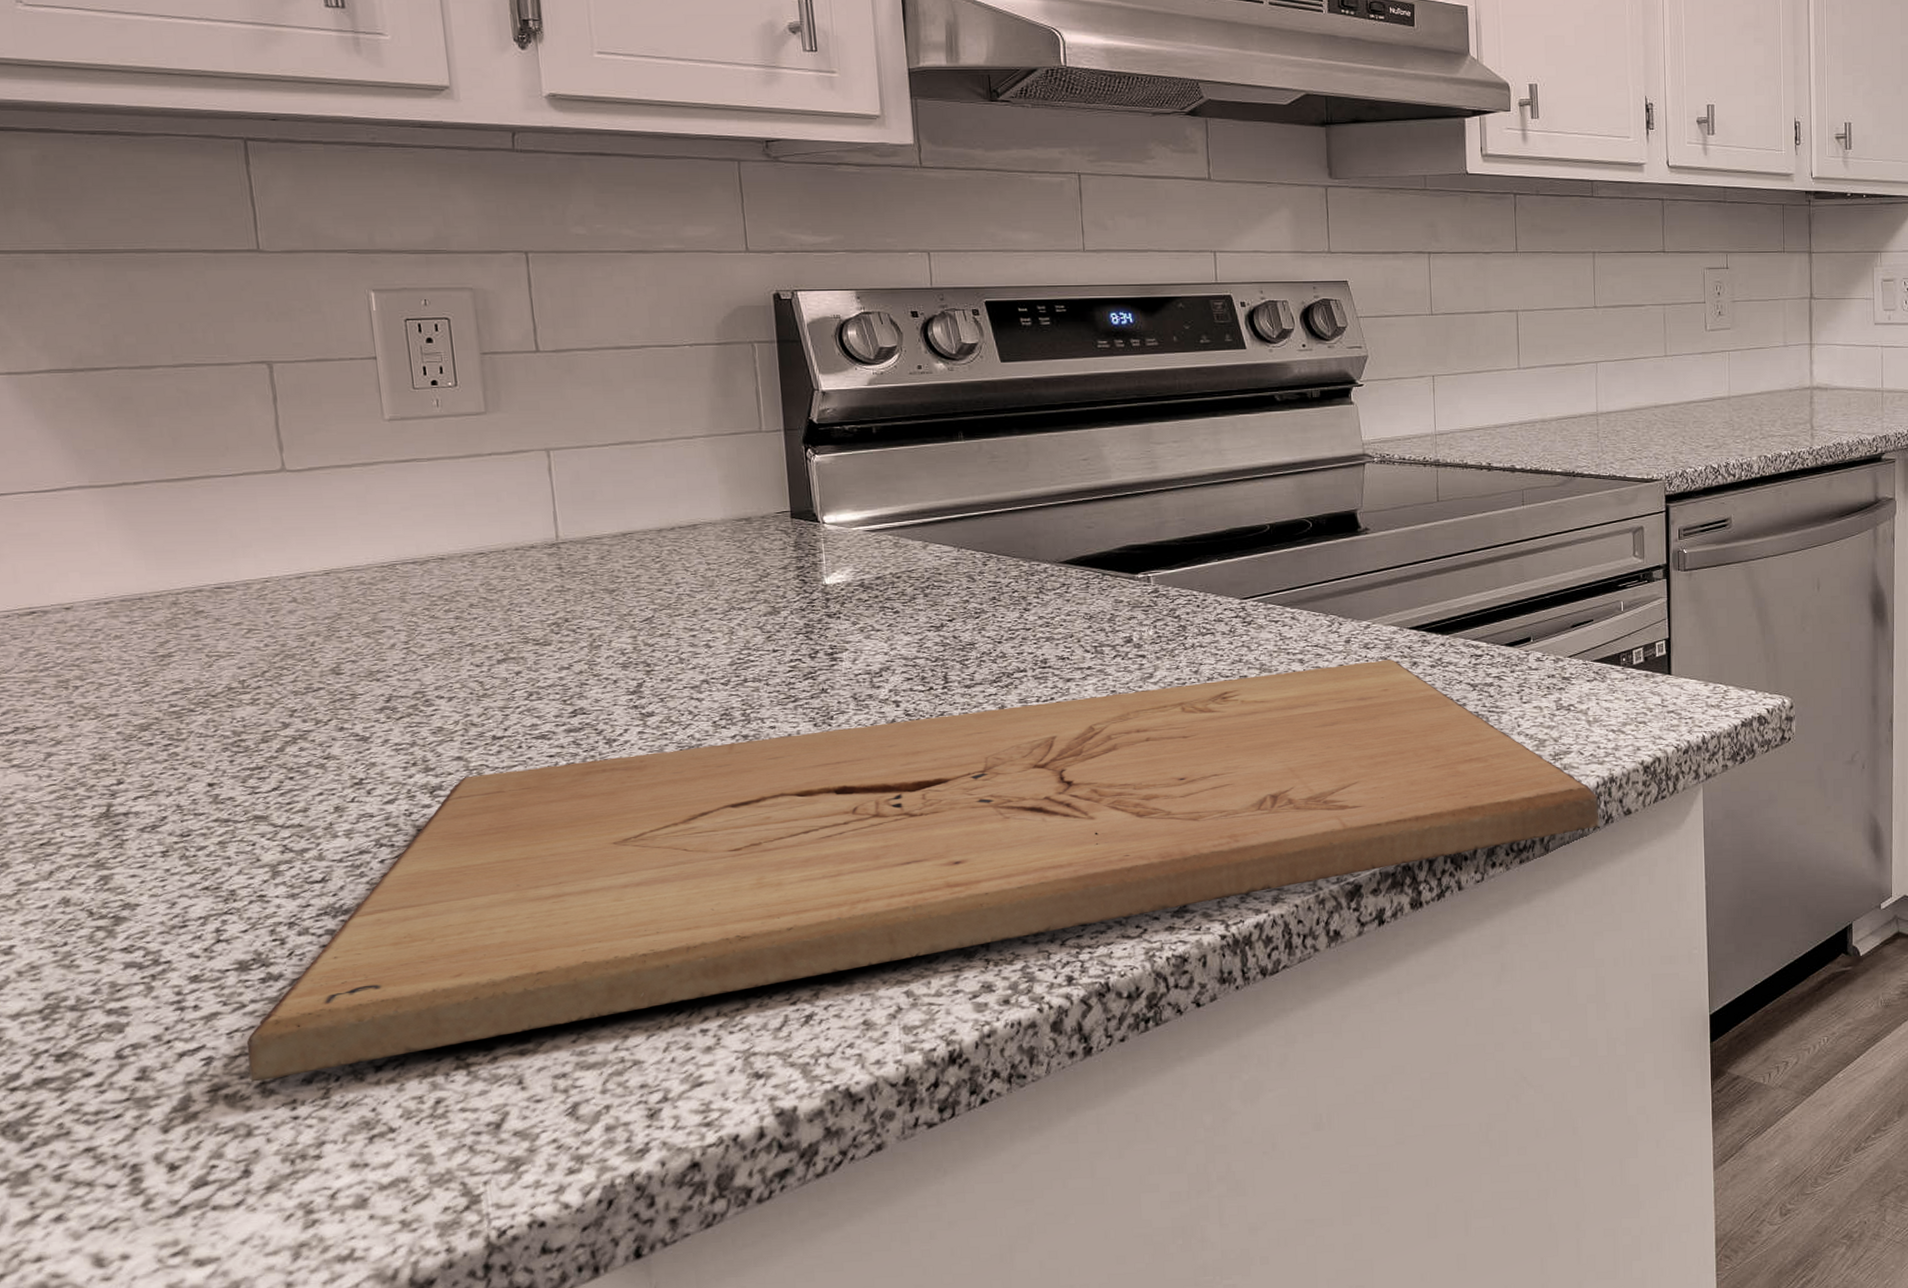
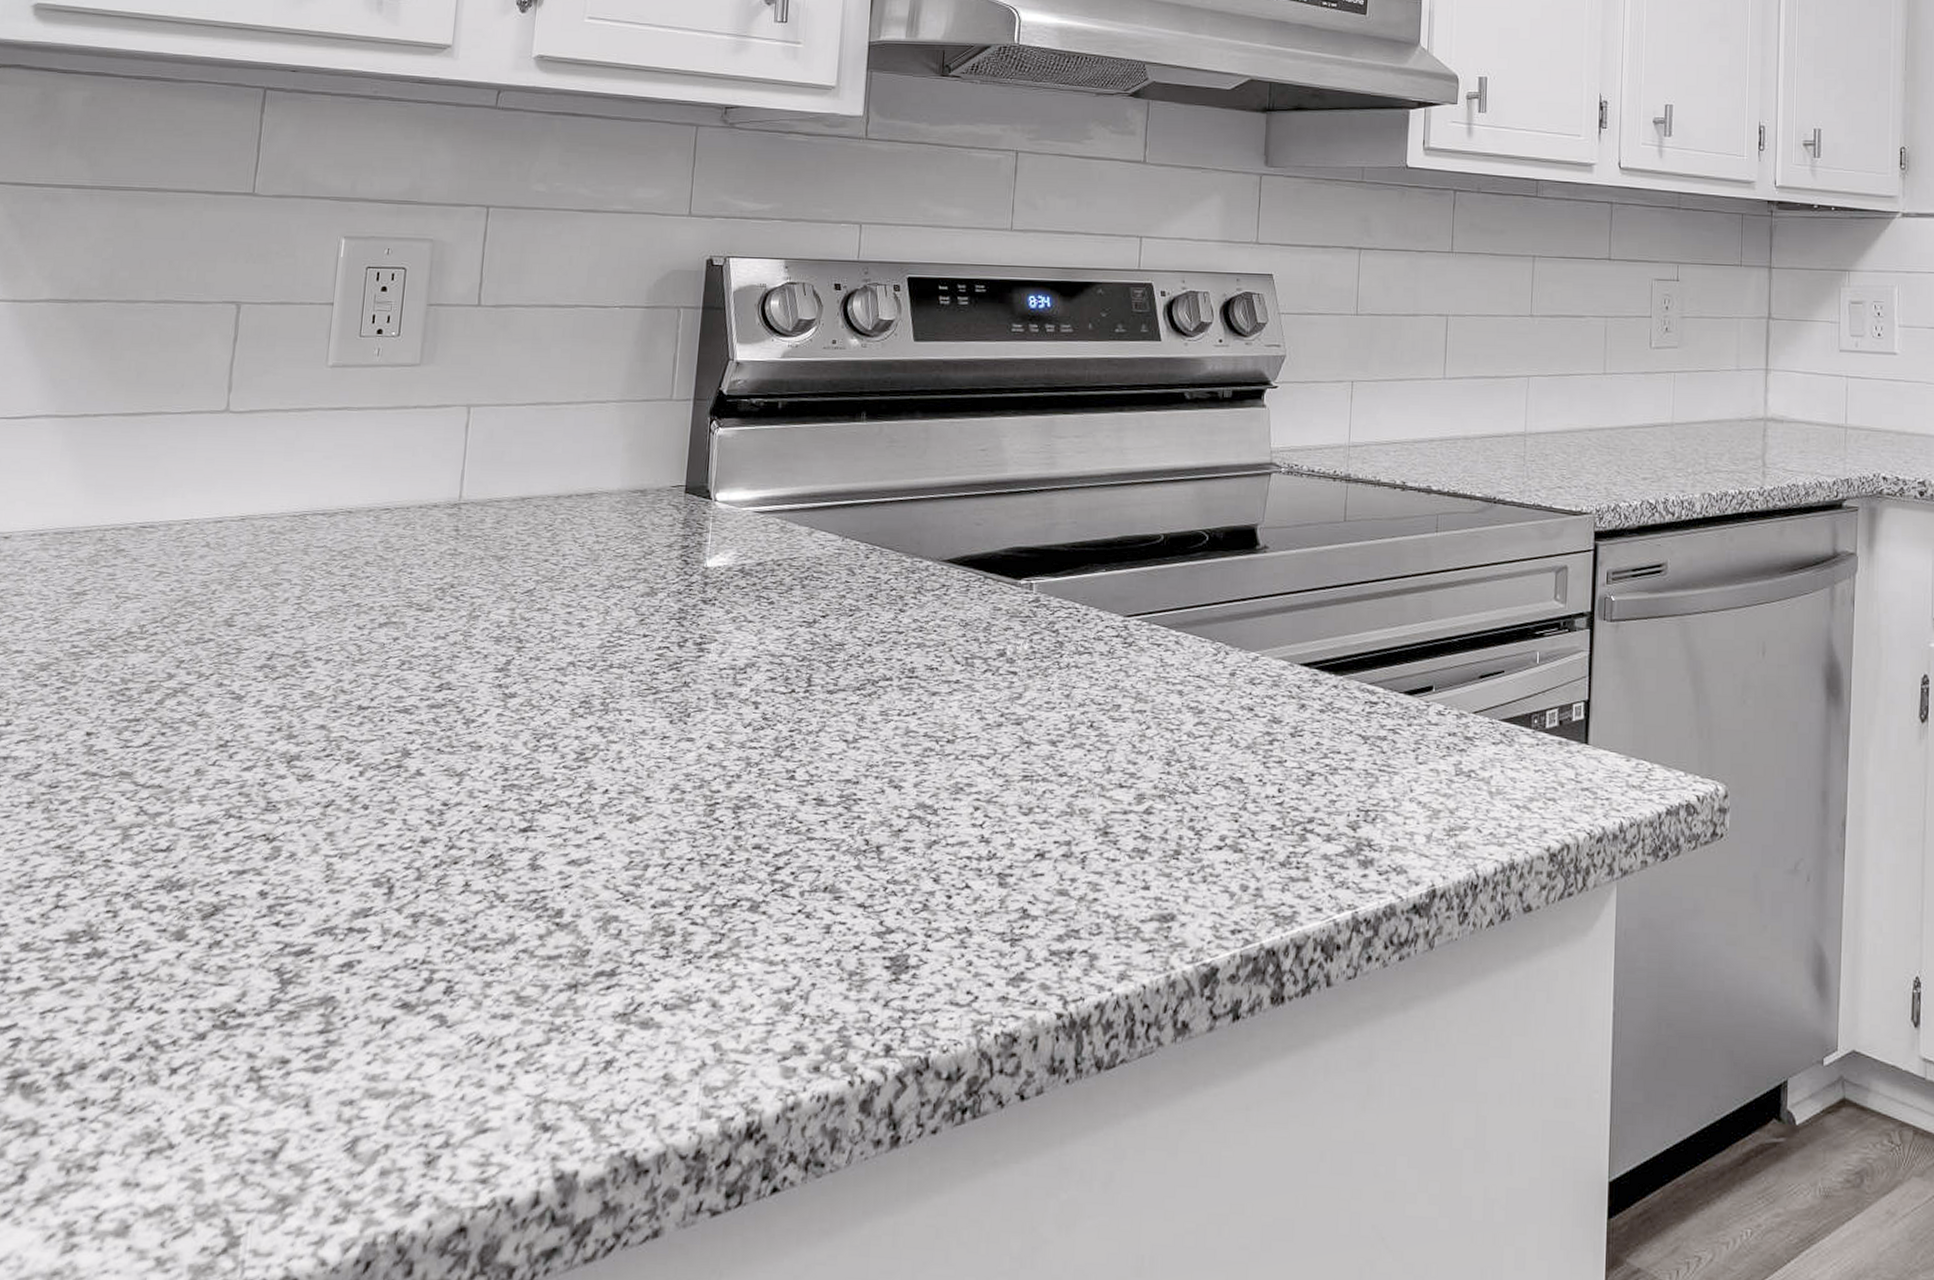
cutting board: present [246,659,1602,1082] -> none [50,699,1497,1072]

